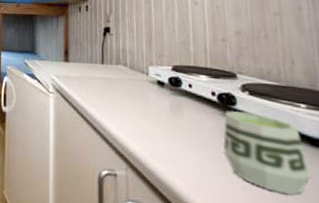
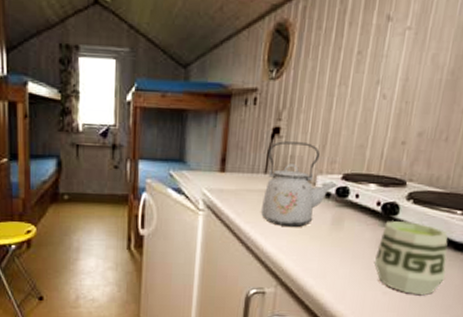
kettle: none [102,38,170,113] -> present [260,141,338,228]

